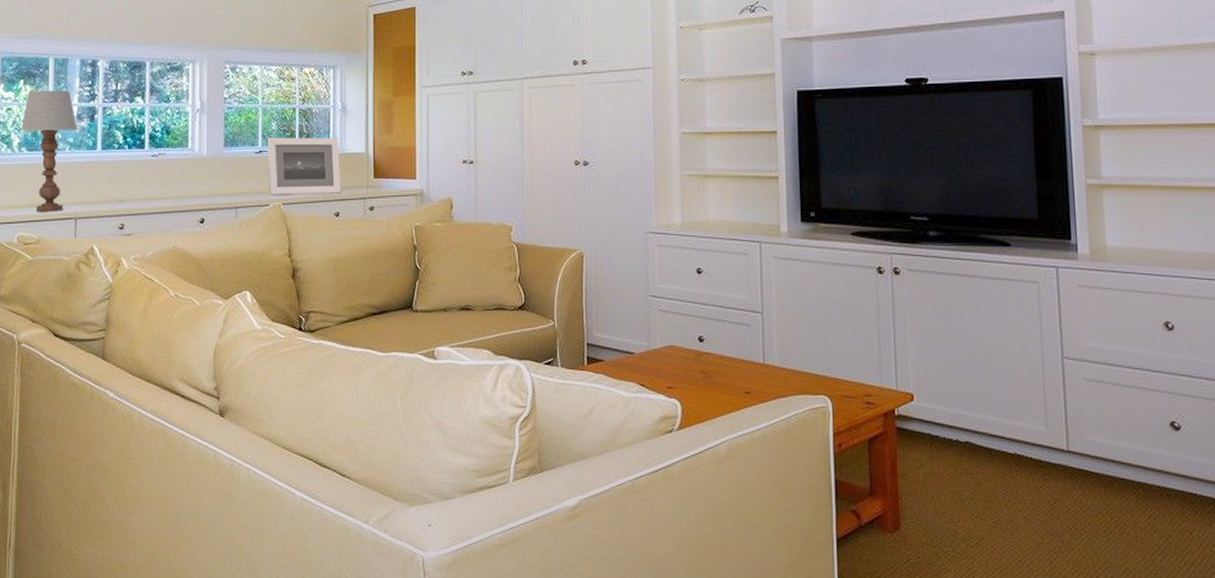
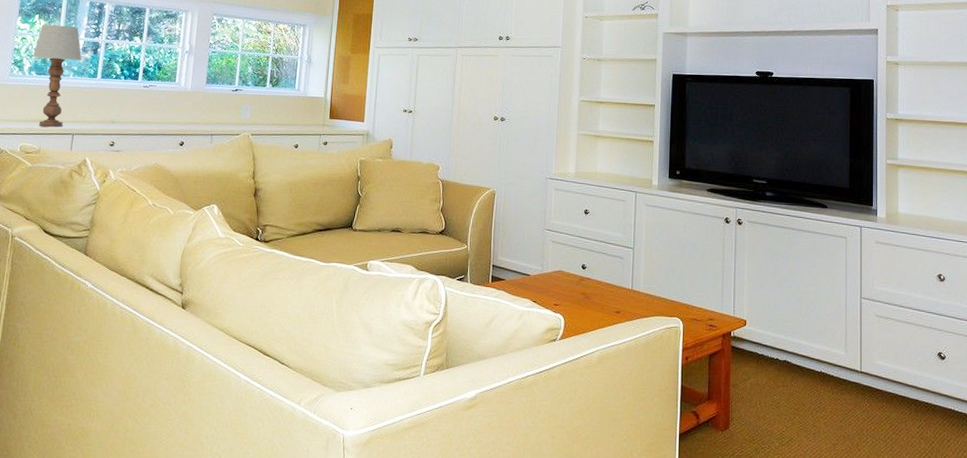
picture frame: present [267,137,341,195] -> none [241,79,303,129]

